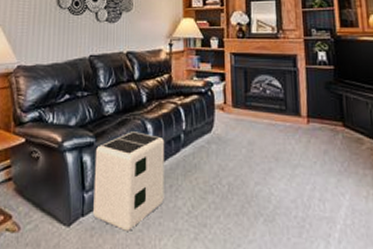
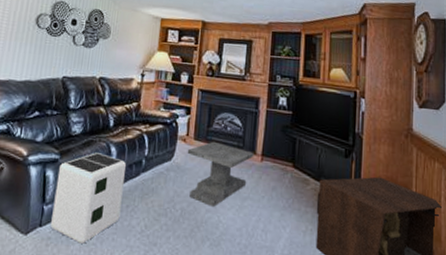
coffee table: none [226,107,299,179] -> present [187,141,254,208]

